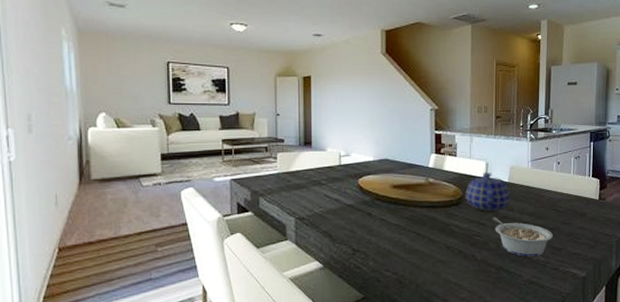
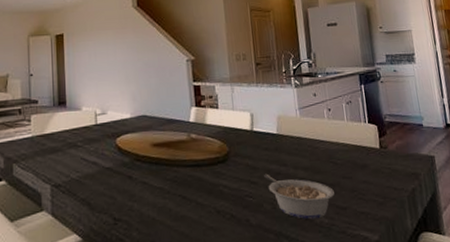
teapot: present [465,173,511,211] -> none [231,124,282,168]

